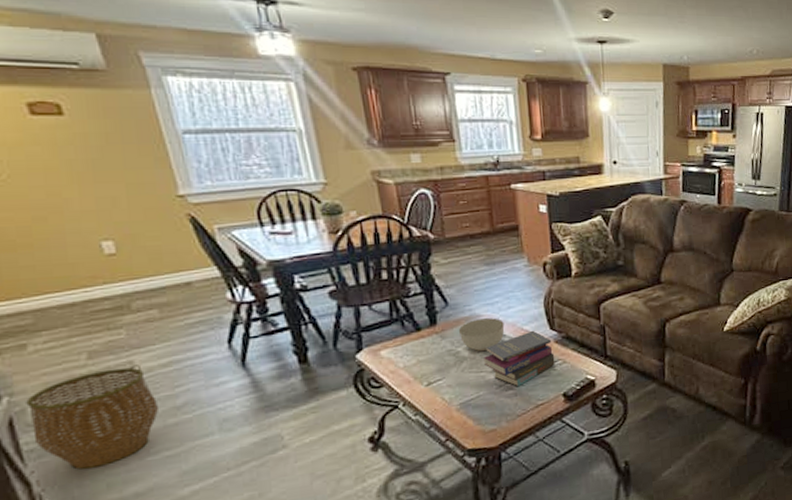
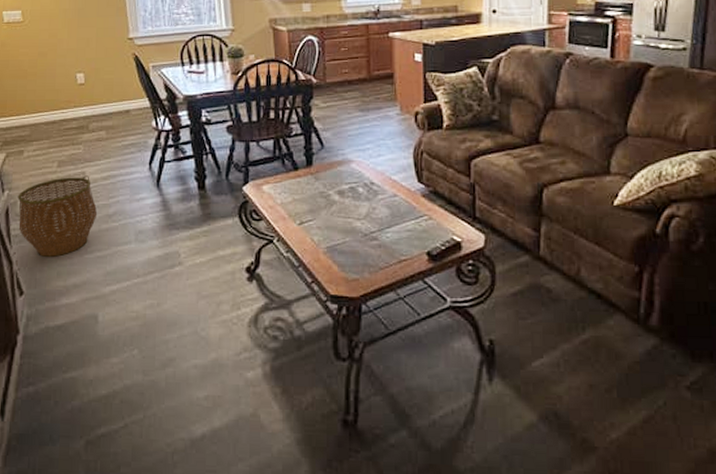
bowl: present [458,318,505,352] -> none [331,164,374,197]
books: present [484,330,555,387] -> none [352,181,421,238]

